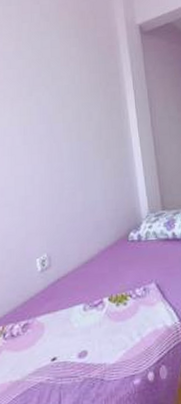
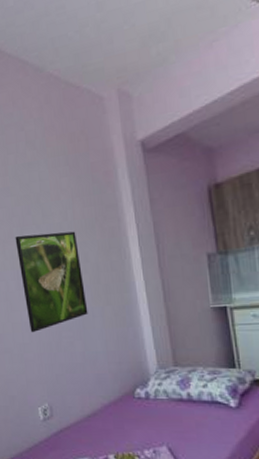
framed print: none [24,93,90,186] -> present [15,231,88,333]

